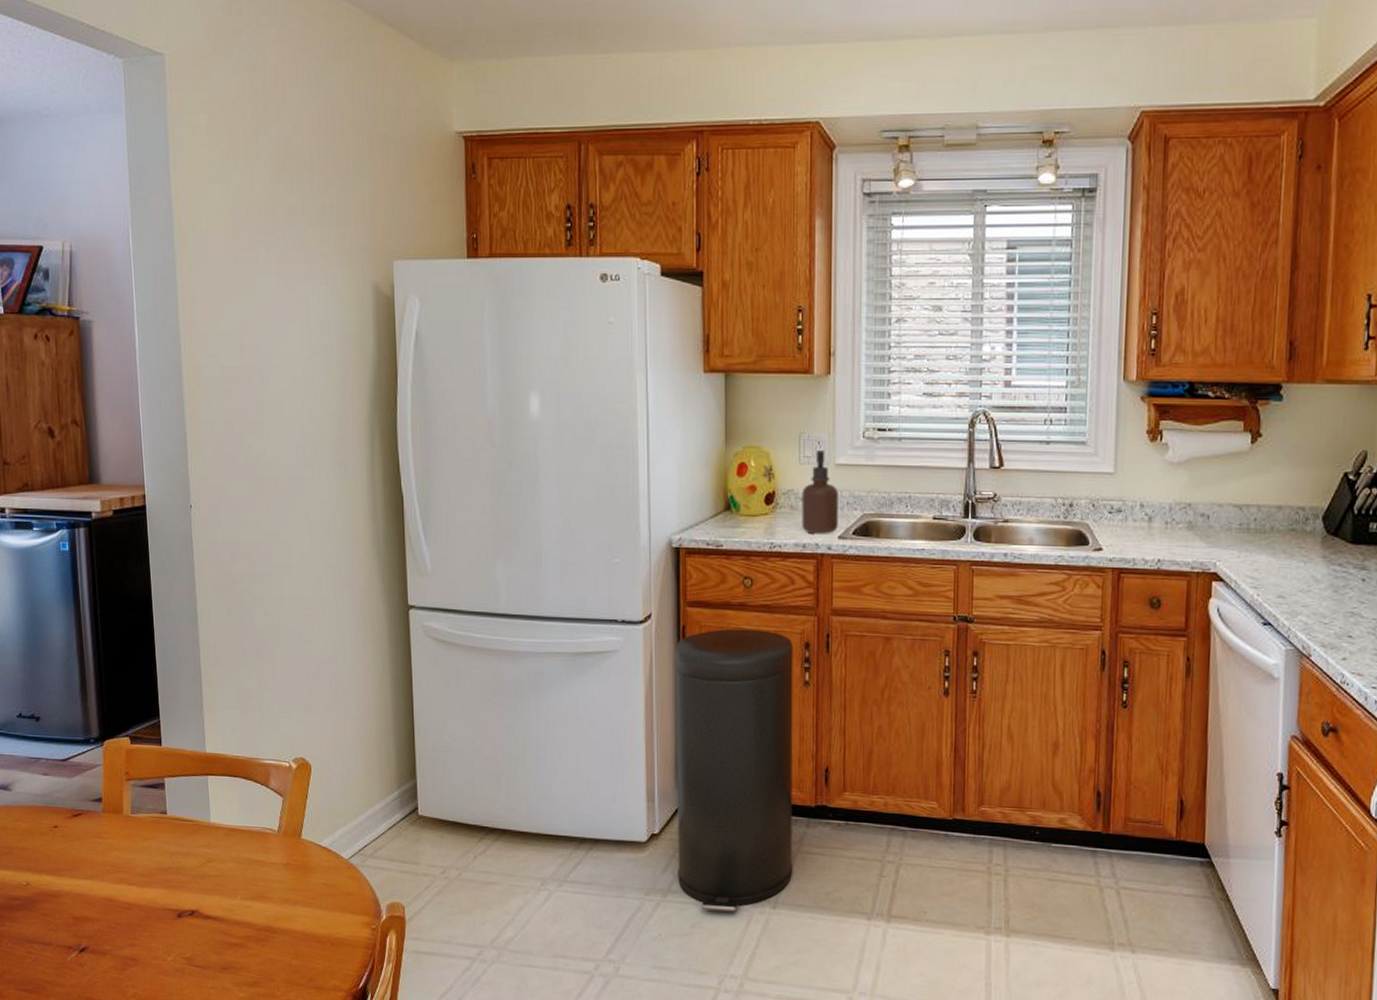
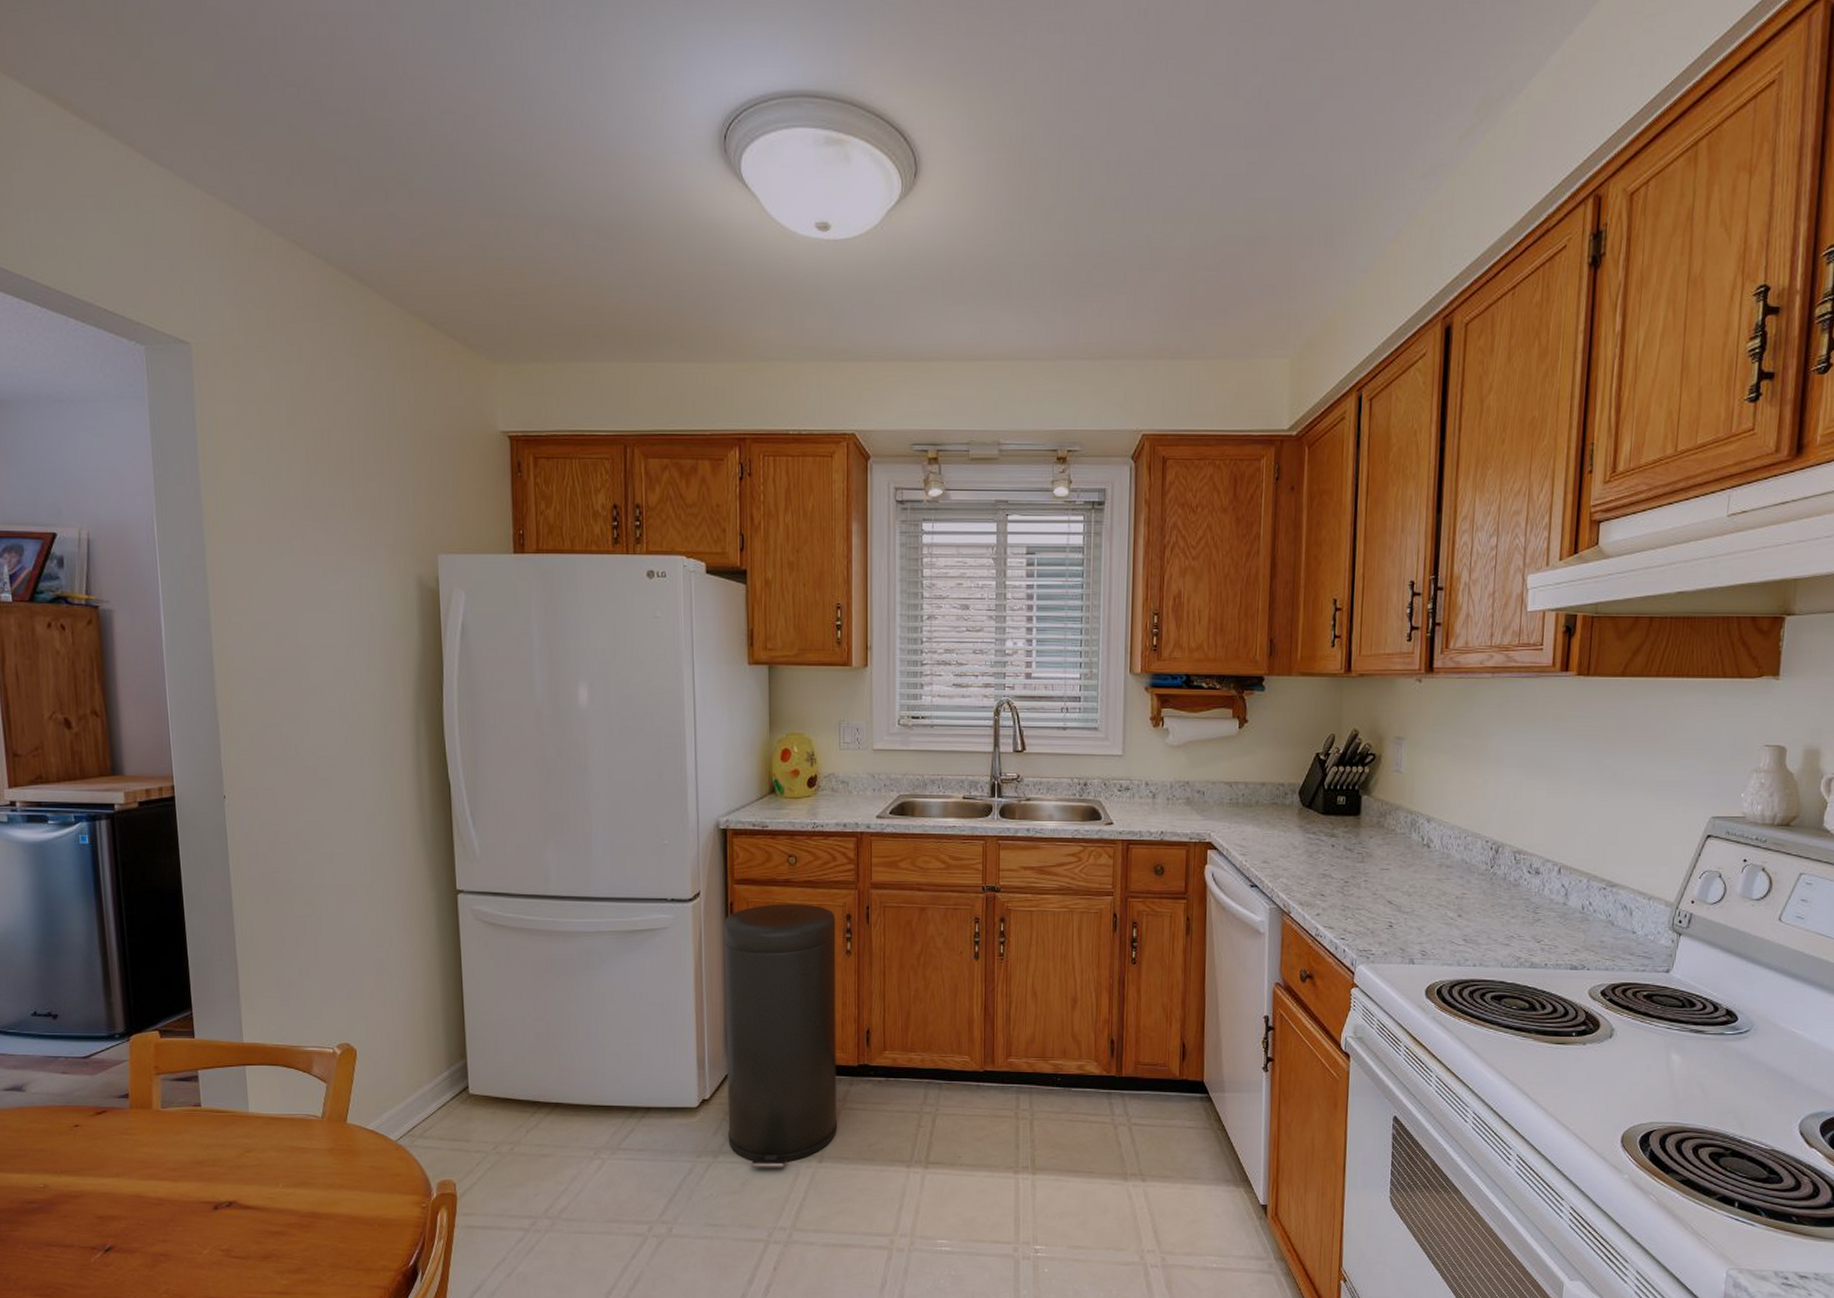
soap dispenser: present [801,450,838,534] -> none [842,737,876,814]

